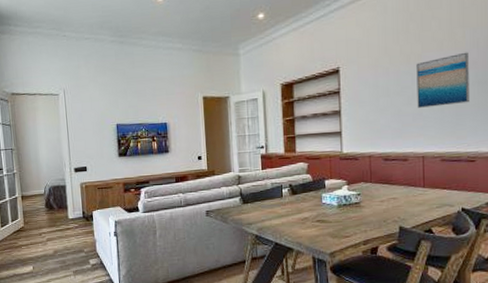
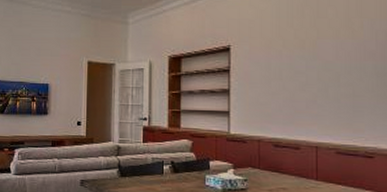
wall art: present [416,52,469,108] -> none [311,42,367,96]

